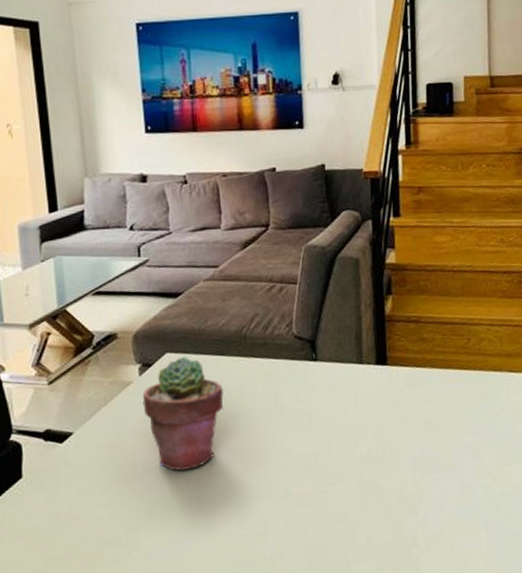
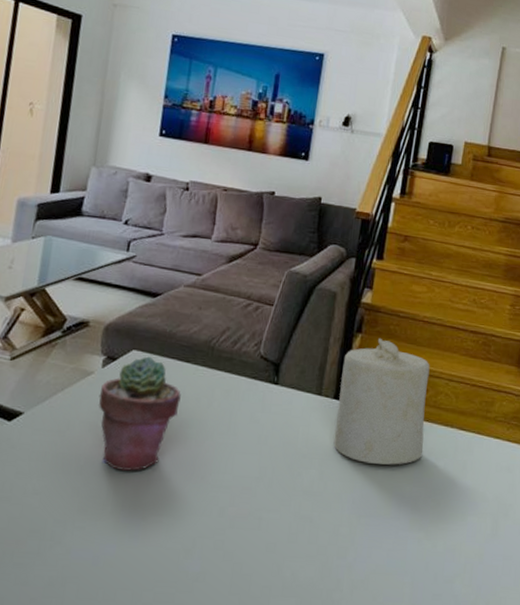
candle: none [378,295,476,422] -> present [333,337,430,465]

